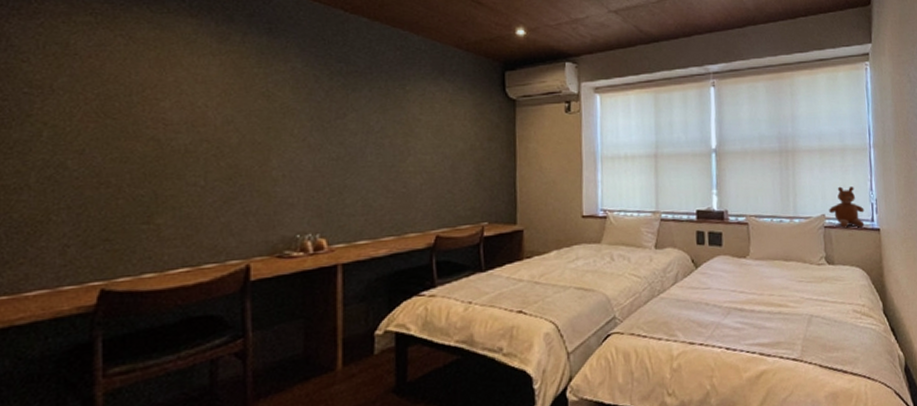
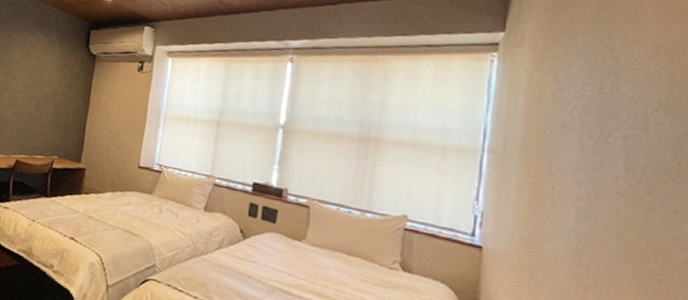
teddy bear: present [829,186,865,228] -> none [413,188,463,240]

